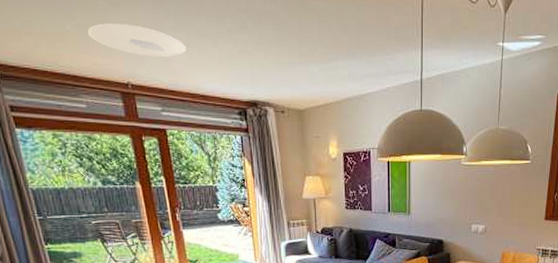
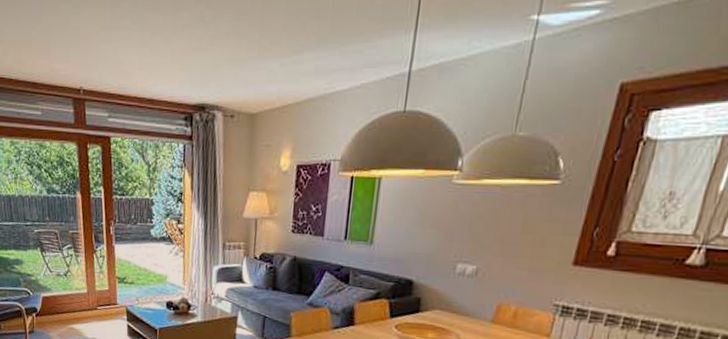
ceiling light: present [87,23,187,58] -> none [49,26,139,60]

